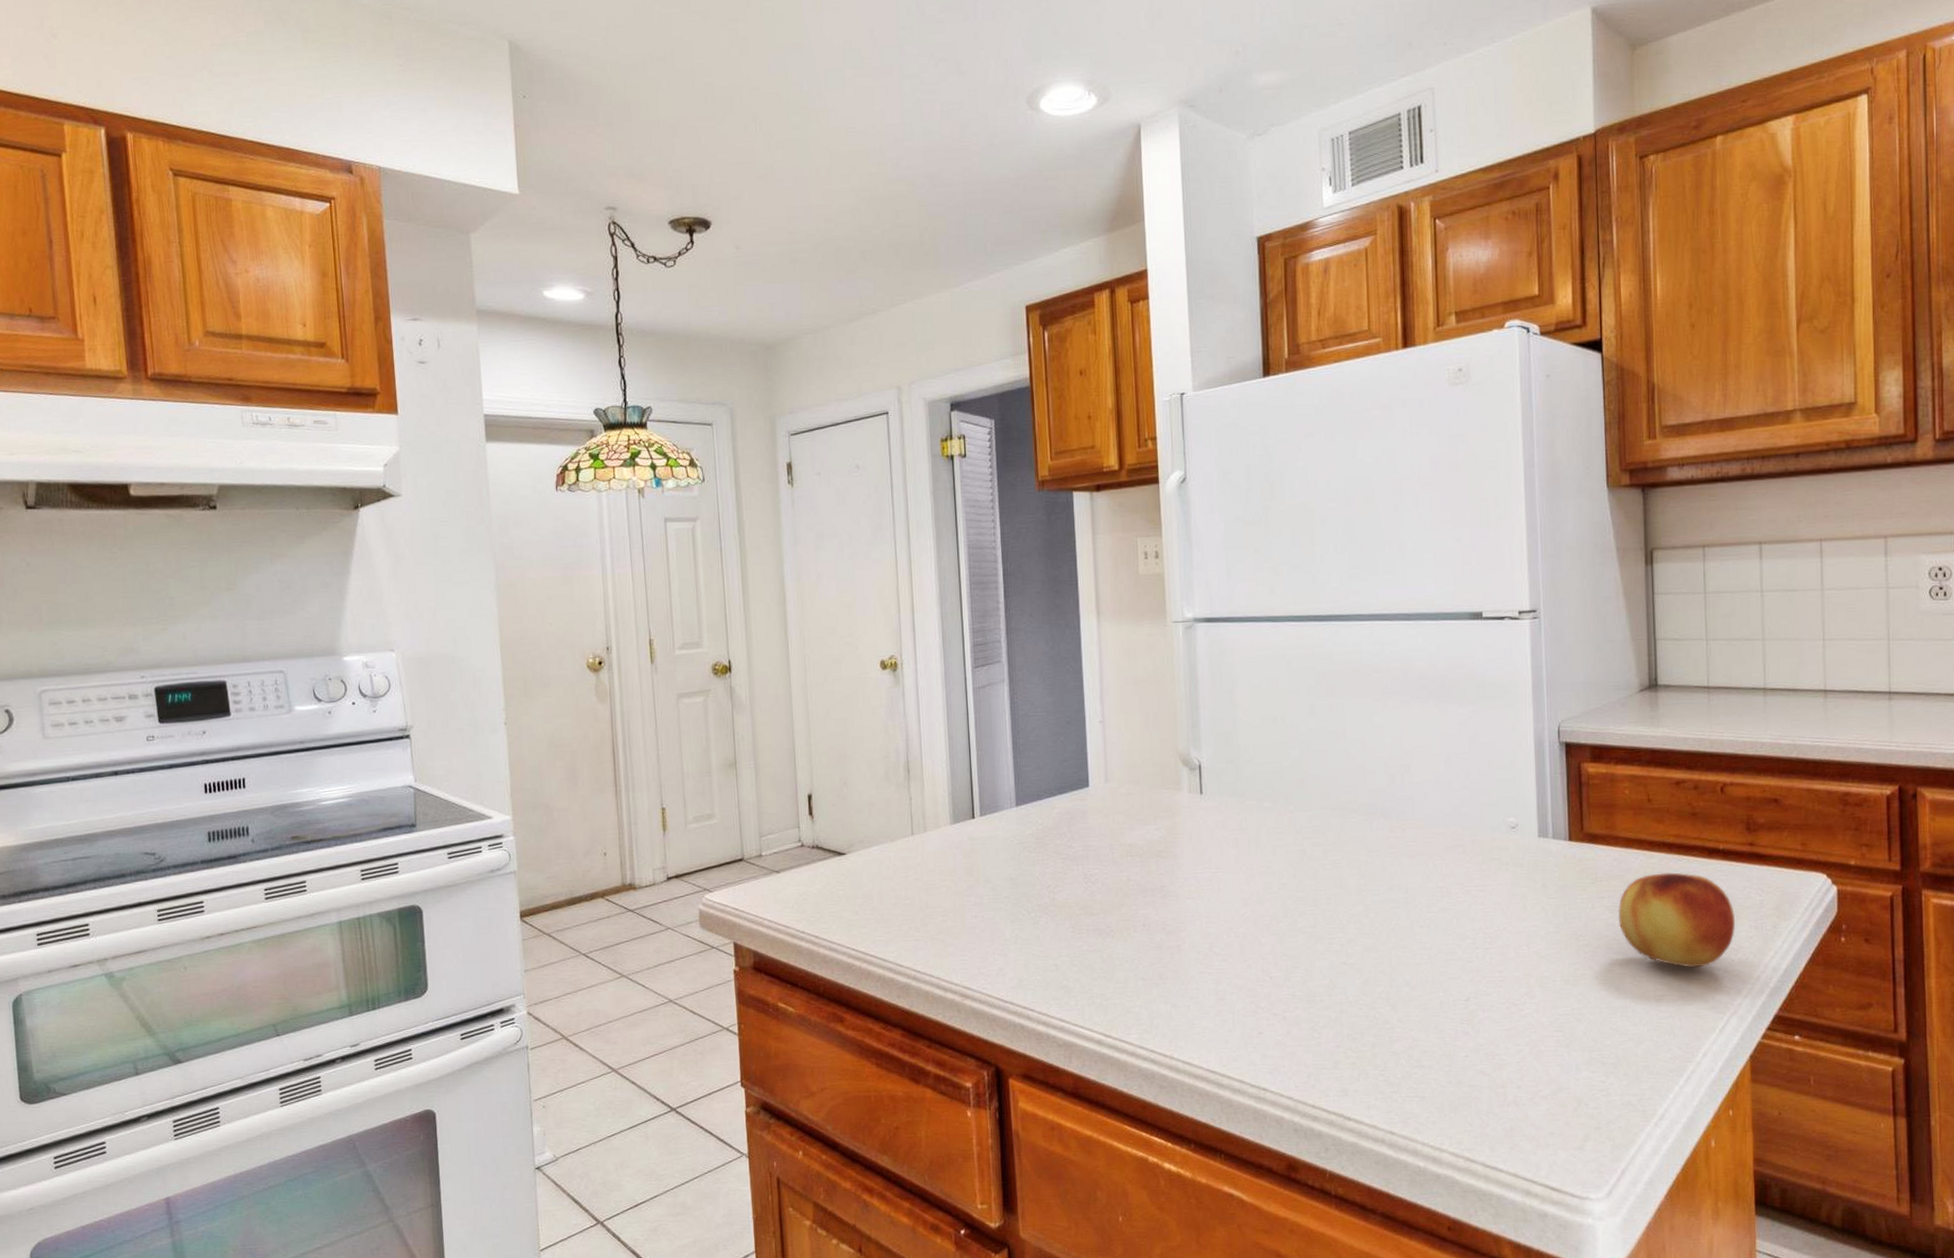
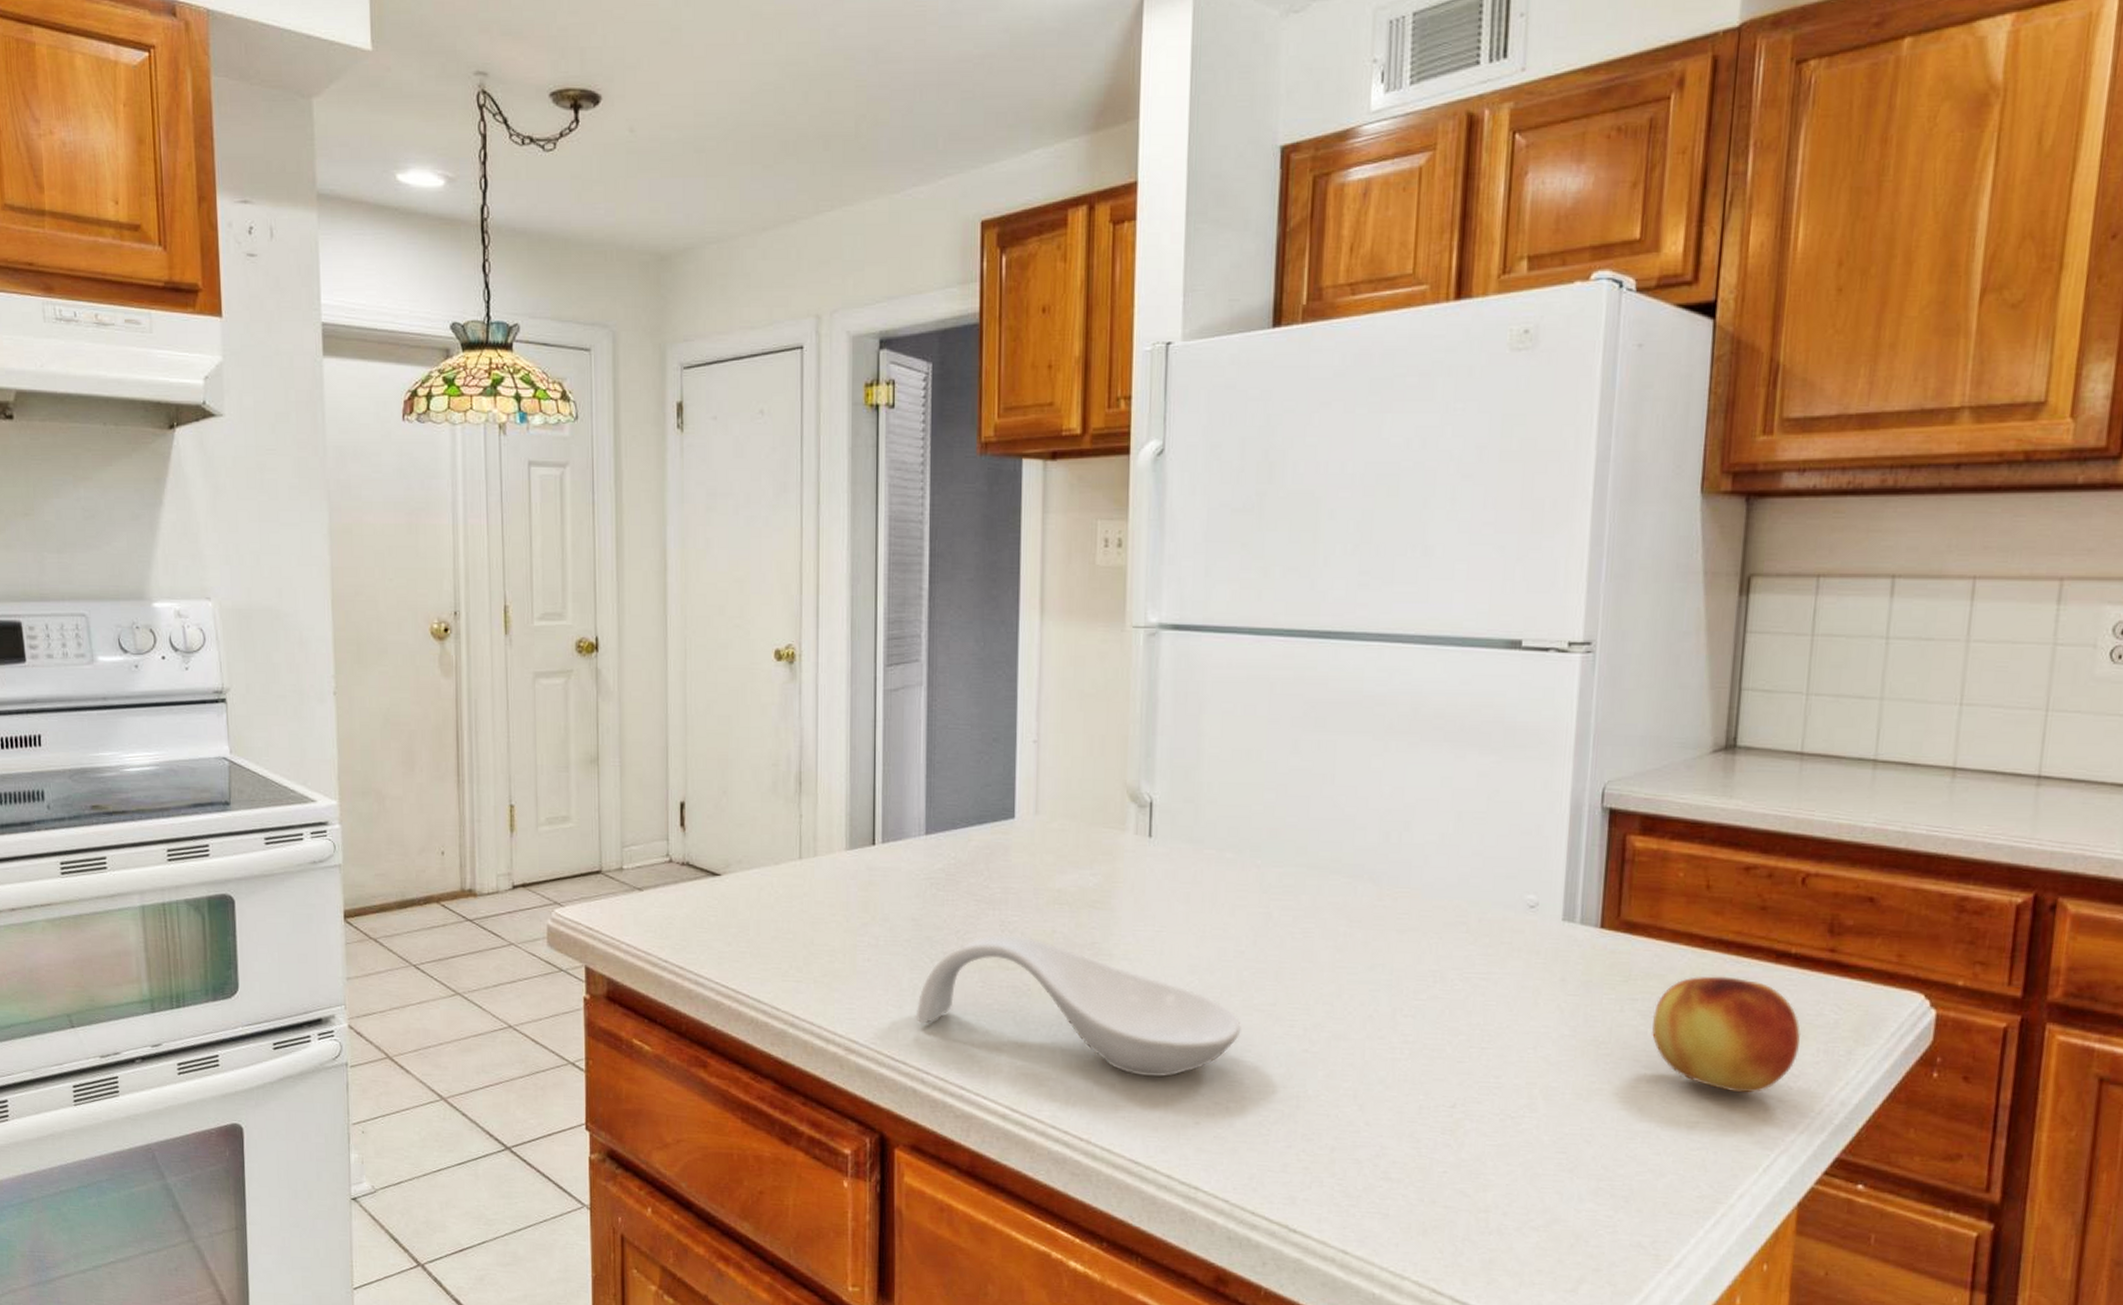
spoon rest: none [1018,885,1290,997] -> present [915,934,1241,1077]

